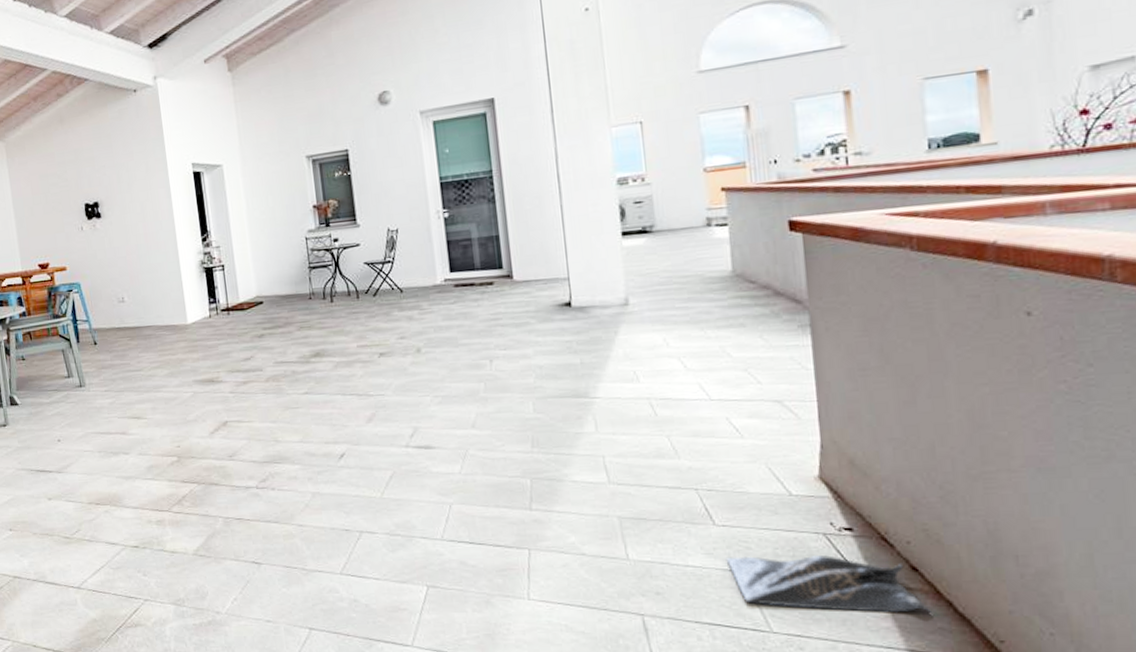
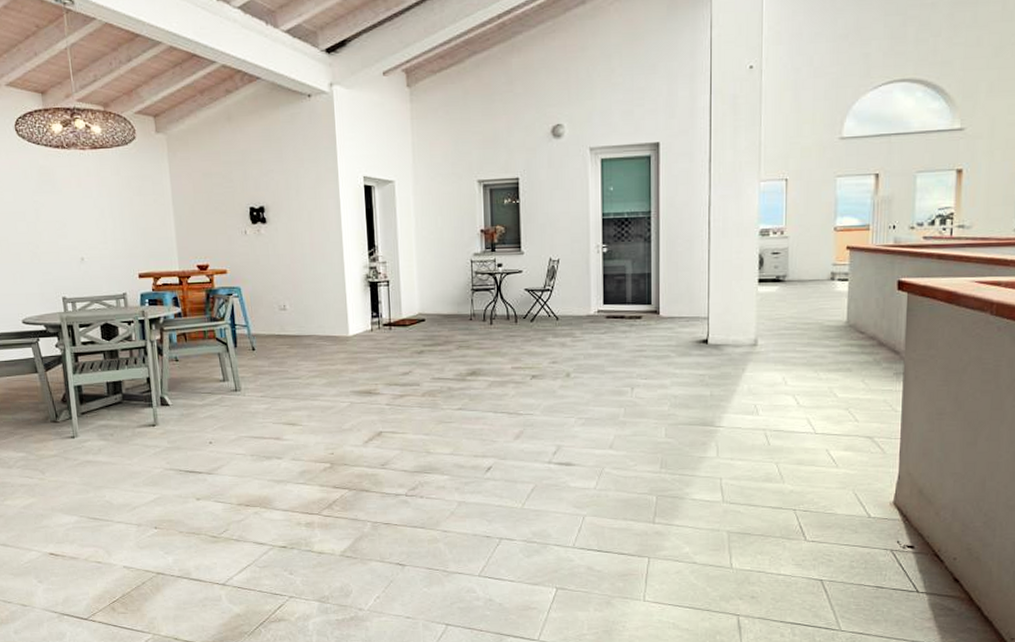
bag: present [725,554,933,613] -> none [811,567,965,616]

